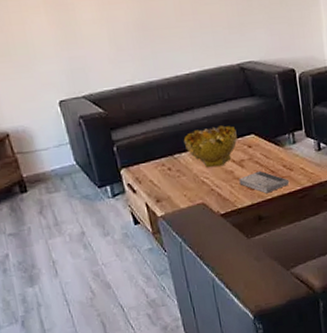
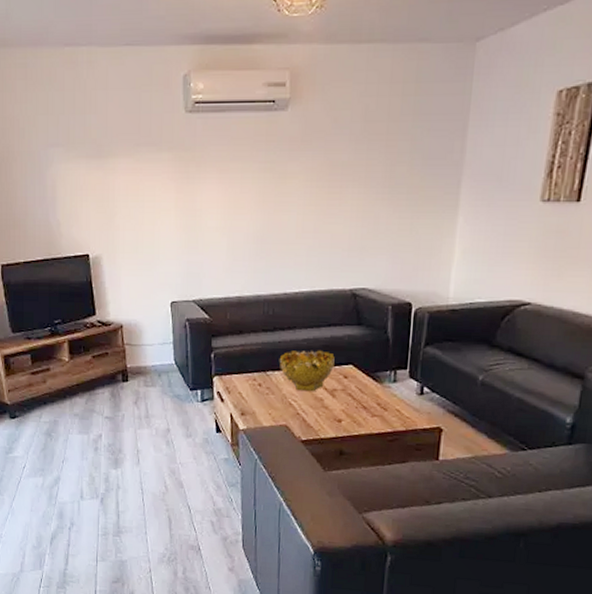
book: present [239,170,290,194] -> none [327,404,381,429]

